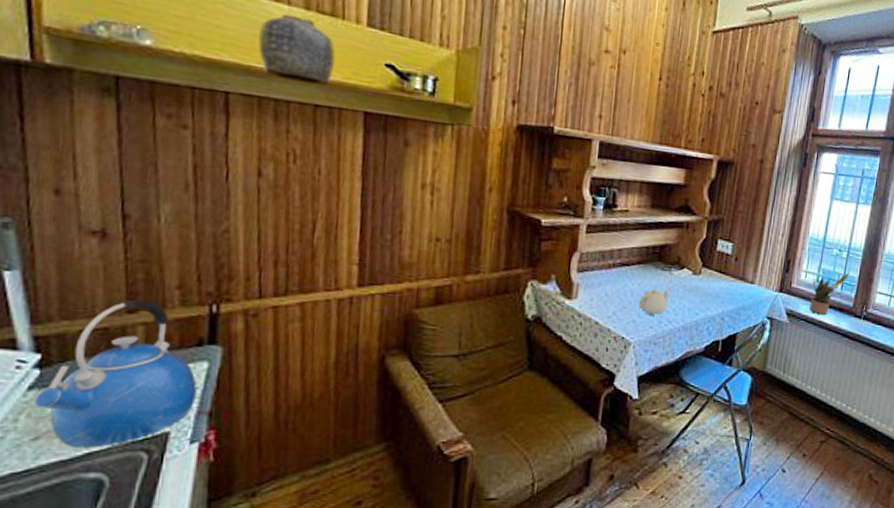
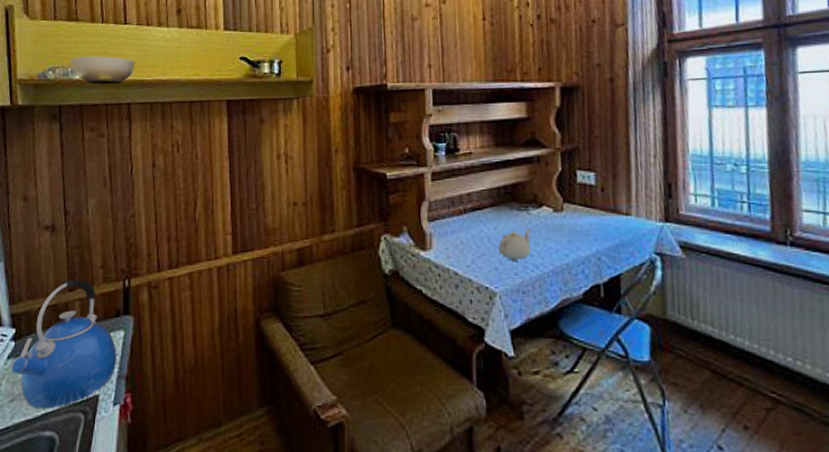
bowl: none [132,14,240,65] -> present [68,56,136,85]
decorative jar: present [258,14,336,85] -> none [148,34,203,86]
potted plant: present [809,273,849,314] -> none [707,190,755,244]

